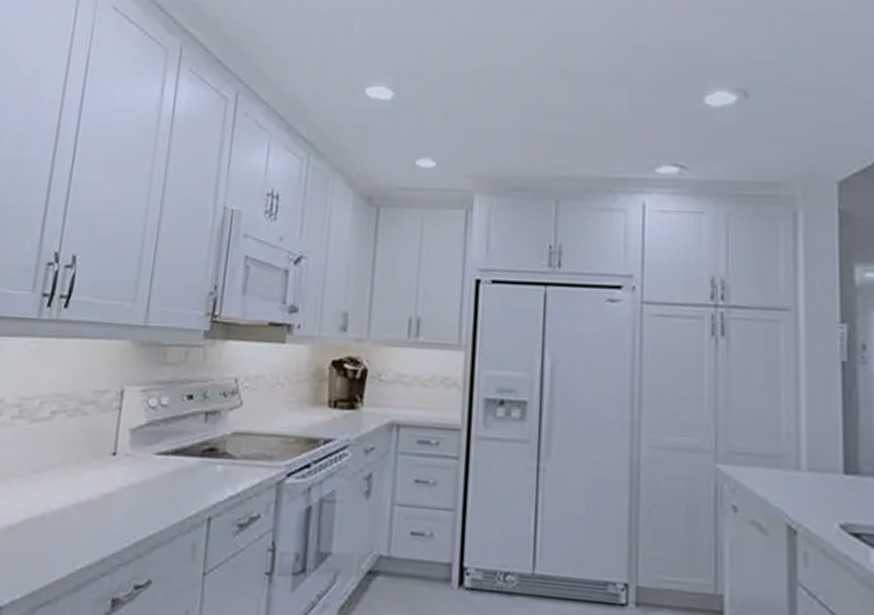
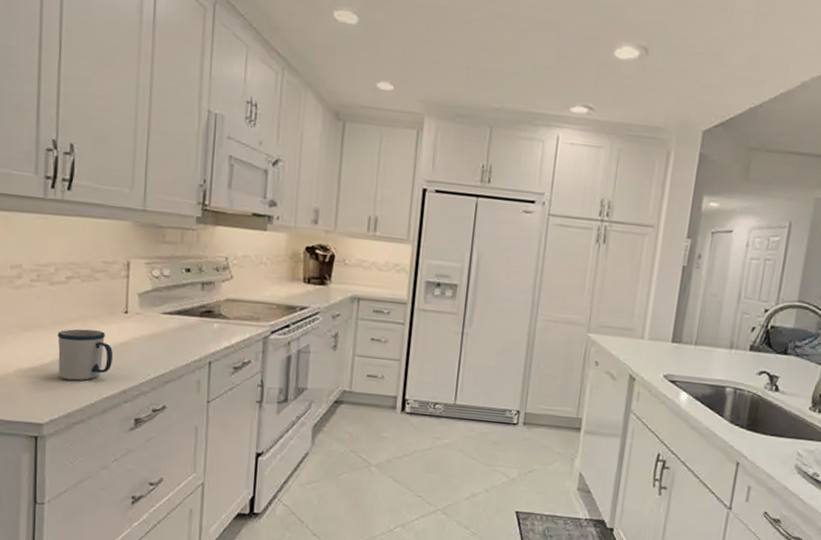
mug: none [28,477,94,547] -> present [57,329,114,381]

